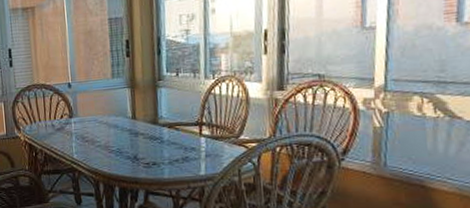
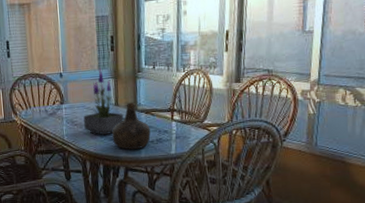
potted plant: none [95,75,142,153] -> present [83,67,124,136]
bottle: none [129,115,175,170] -> present [112,102,151,150]

